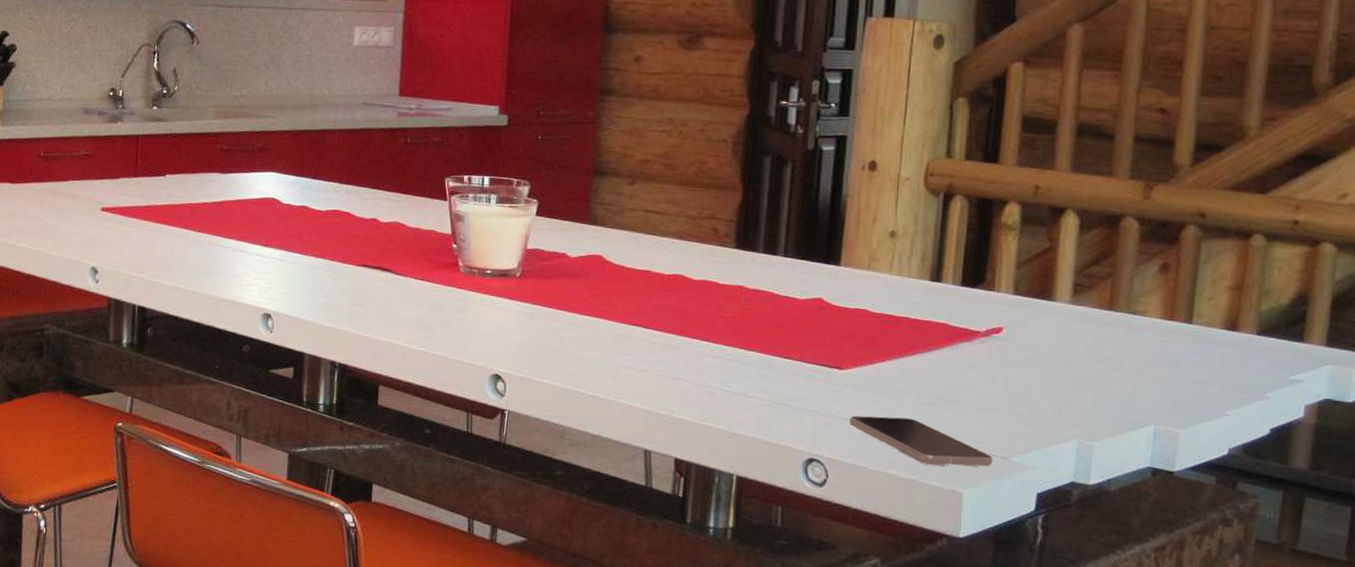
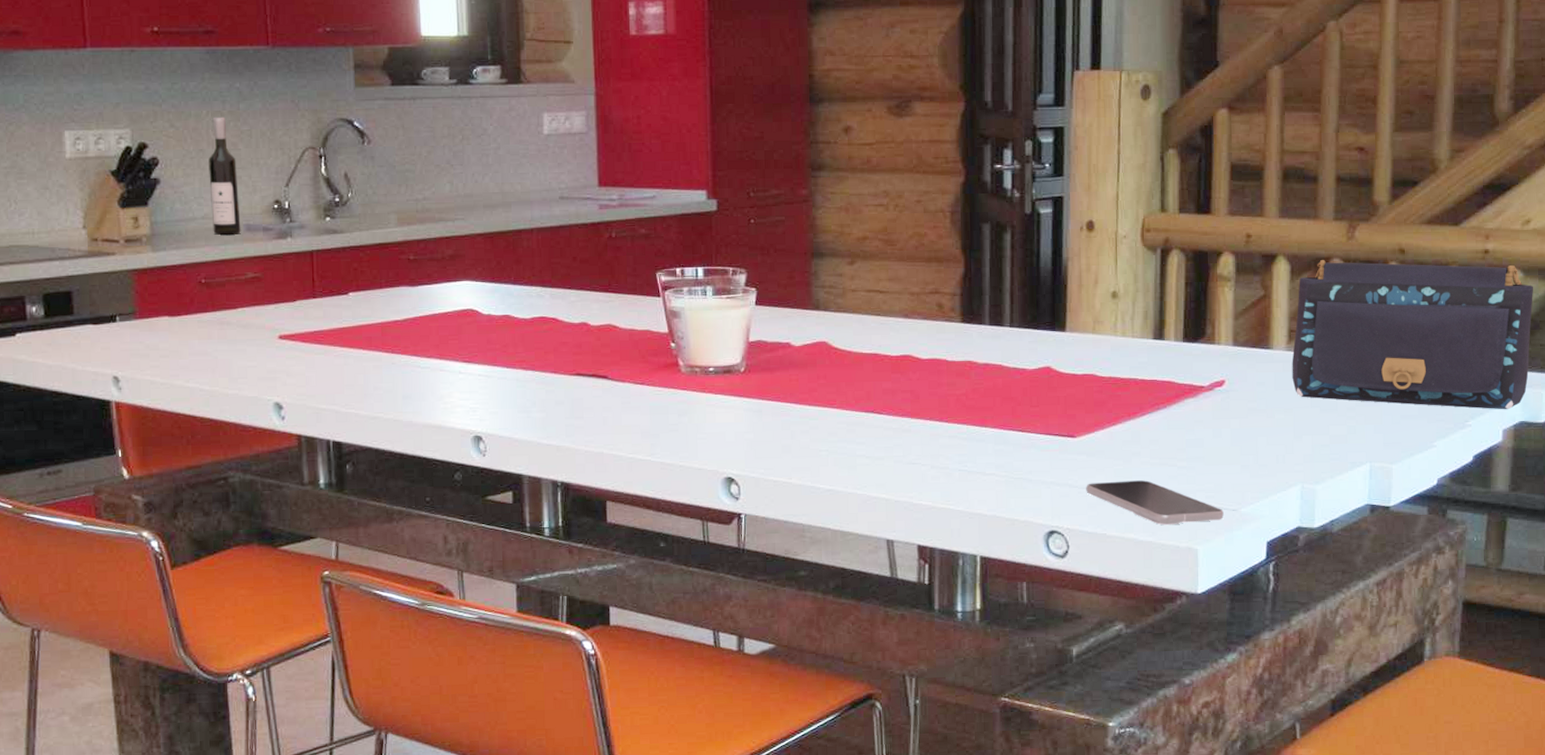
bottle: none [55,12,82,116] -> present [208,117,241,235]
handbag: none [1075,217,1347,386] -> present [1292,260,1533,410]

